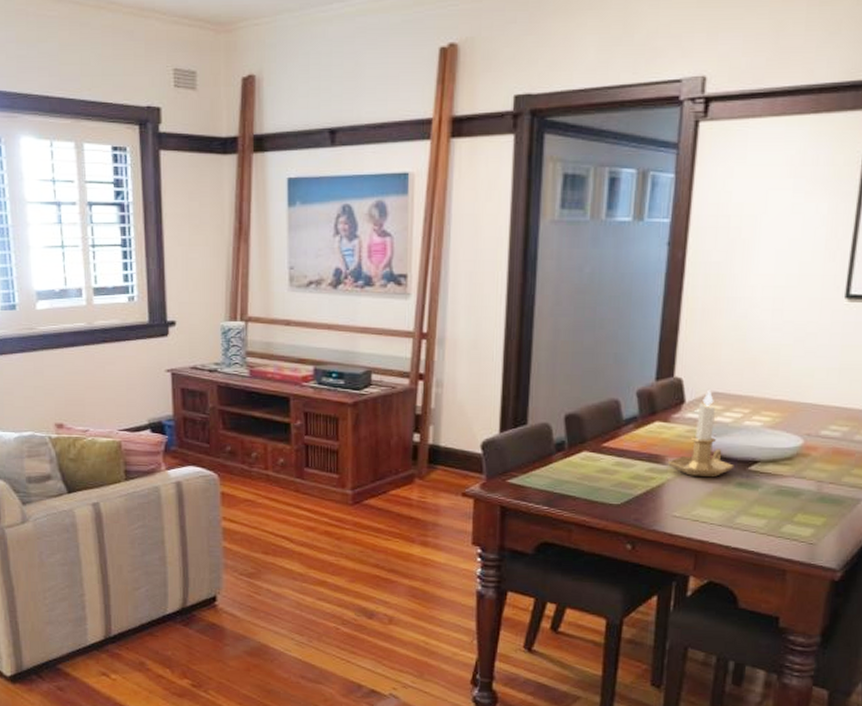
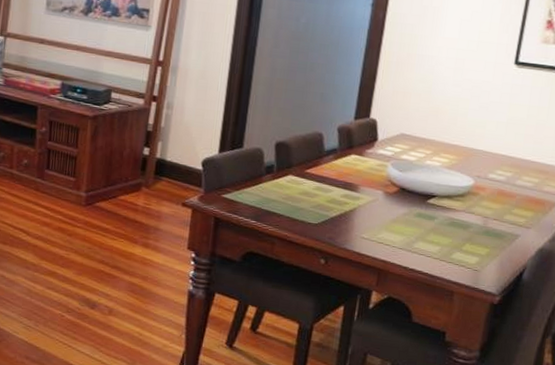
candlestick: present [668,389,734,478] -> none [360,131,416,207]

